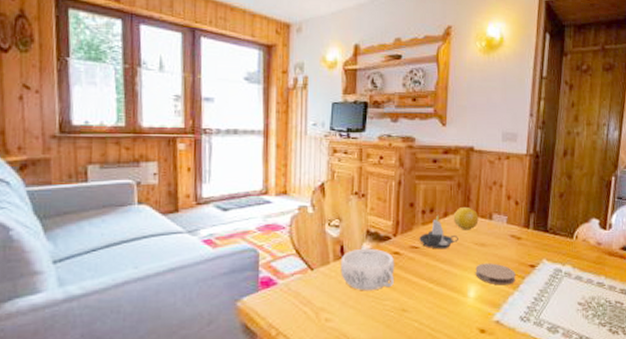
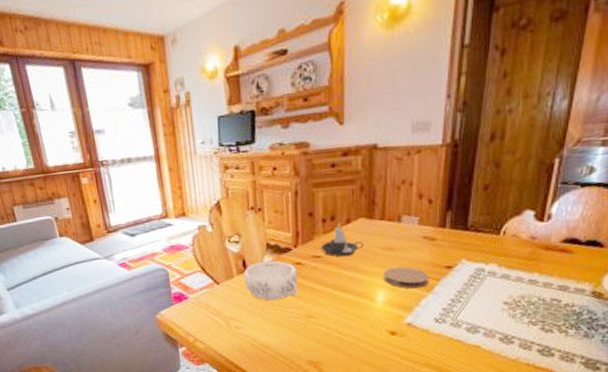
fruit: present [453,206,479,230] -> none [357,210,386,236]

